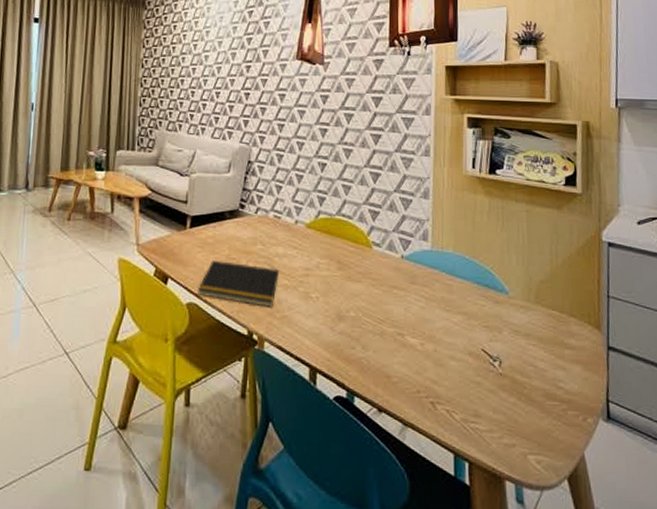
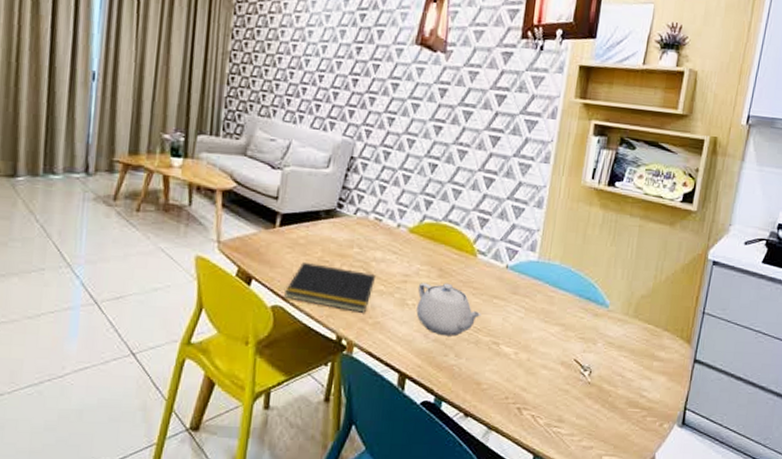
teapot: none [319,275,383,328] -> present [416,282,481,336]

